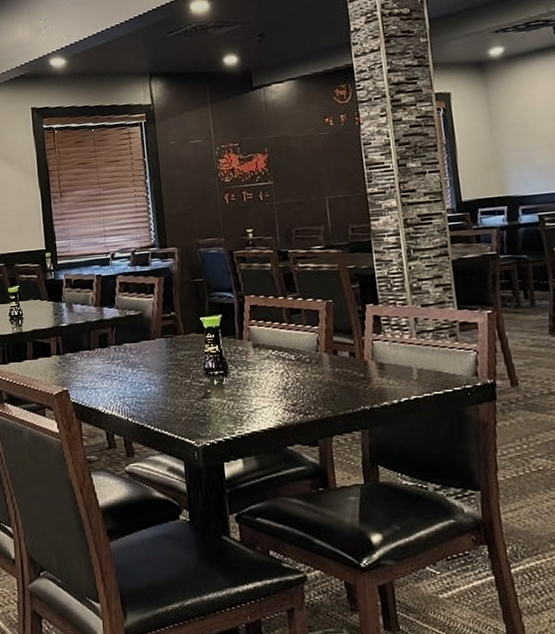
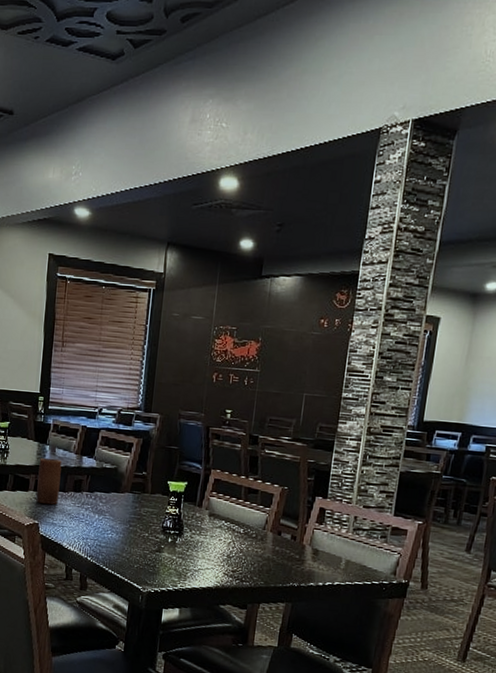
candle: none [57,315,86,367] -> present [36,458,62,505]

